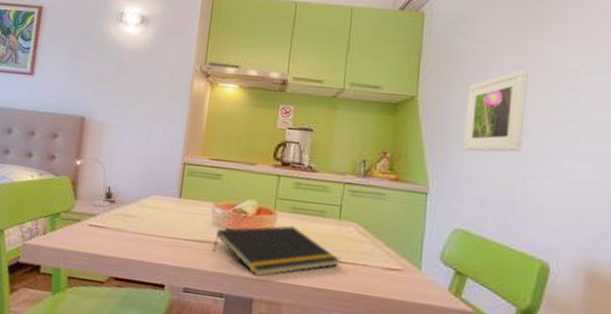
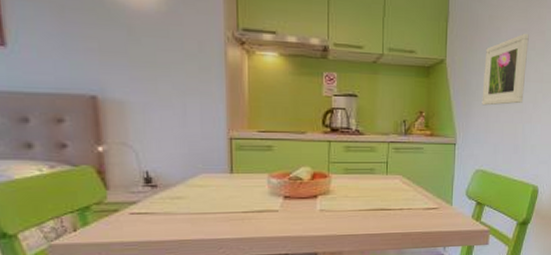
notepad: present [212,225,339,277] -> none [273,185,389,233]

